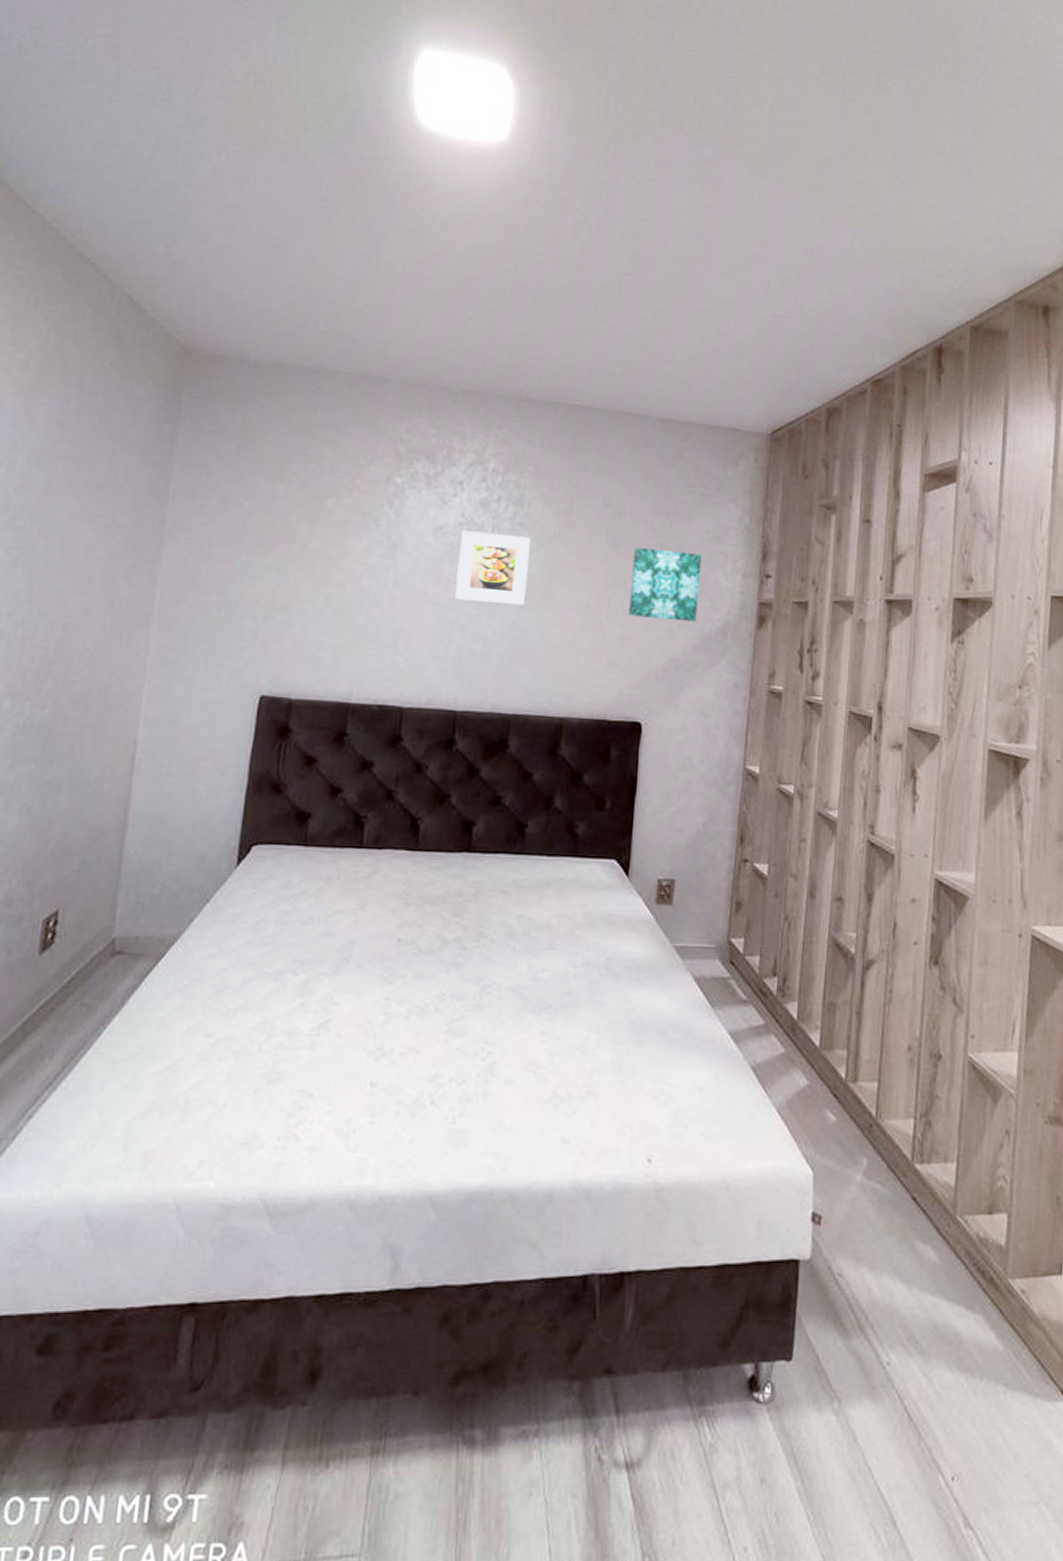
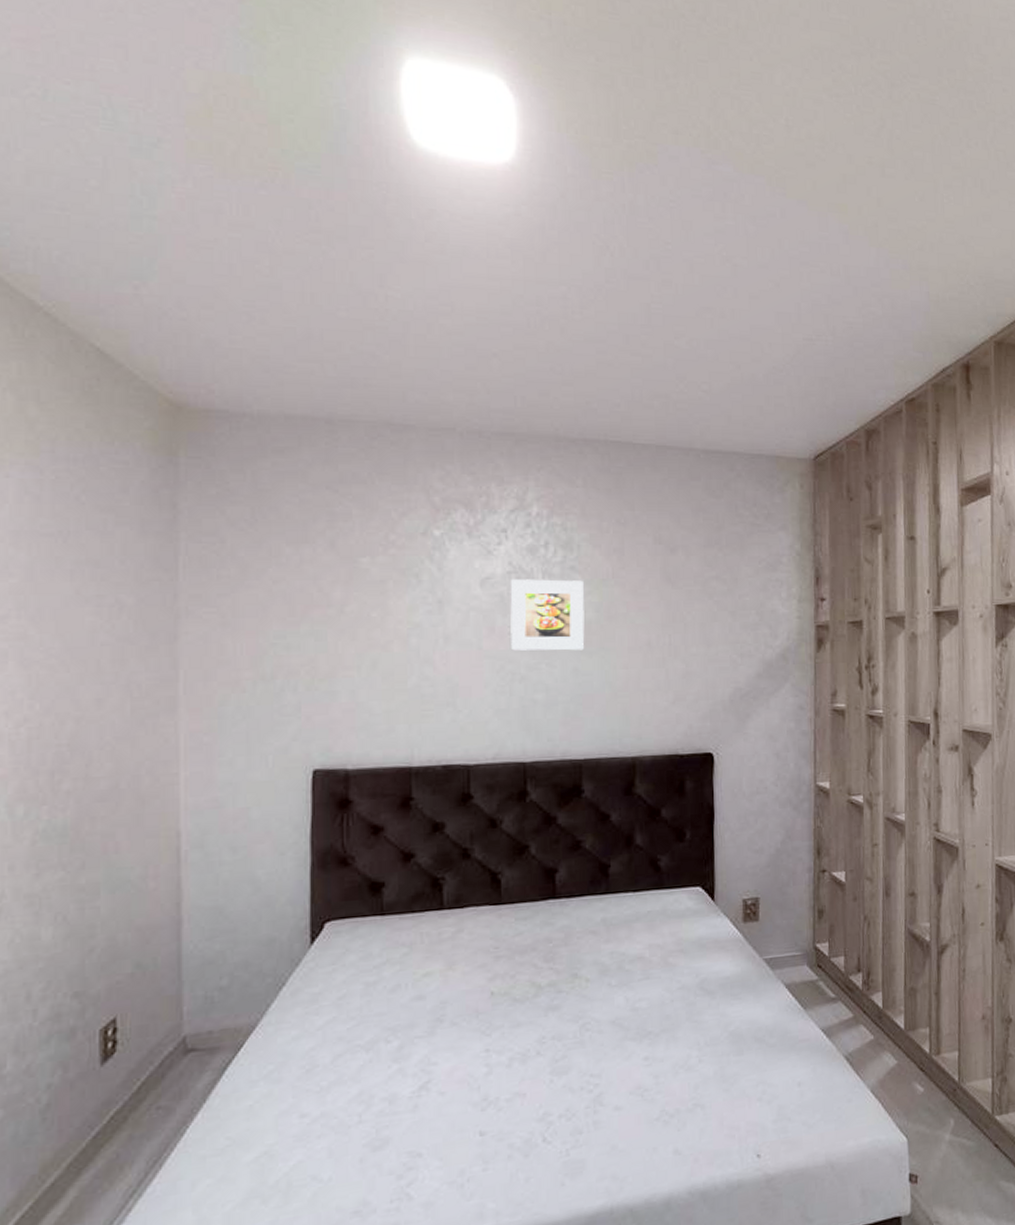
wall art: present [628,547,702,622] -> none [689,581,758,651]

